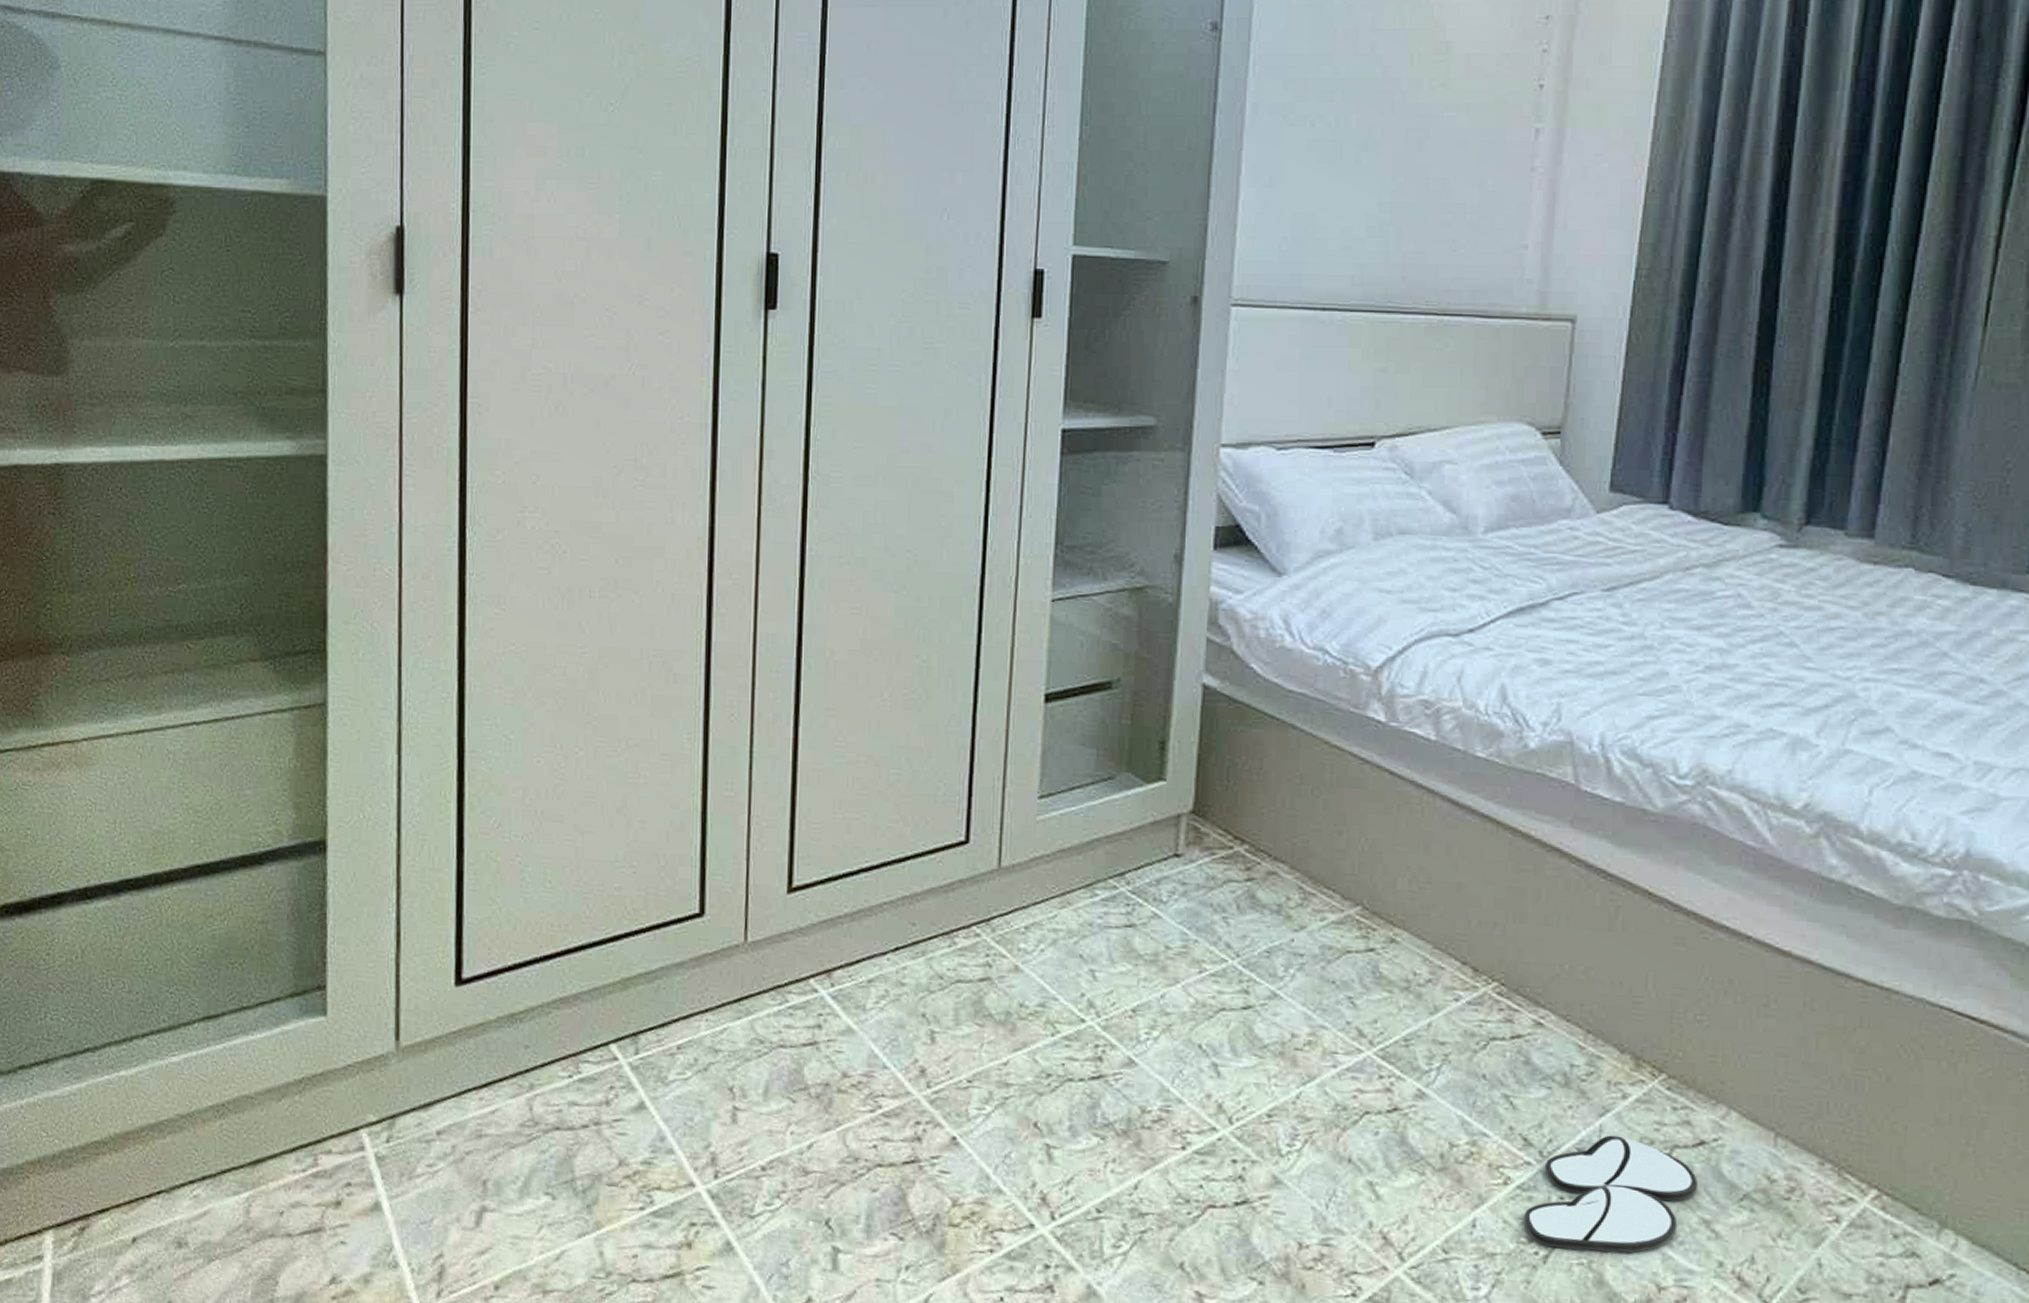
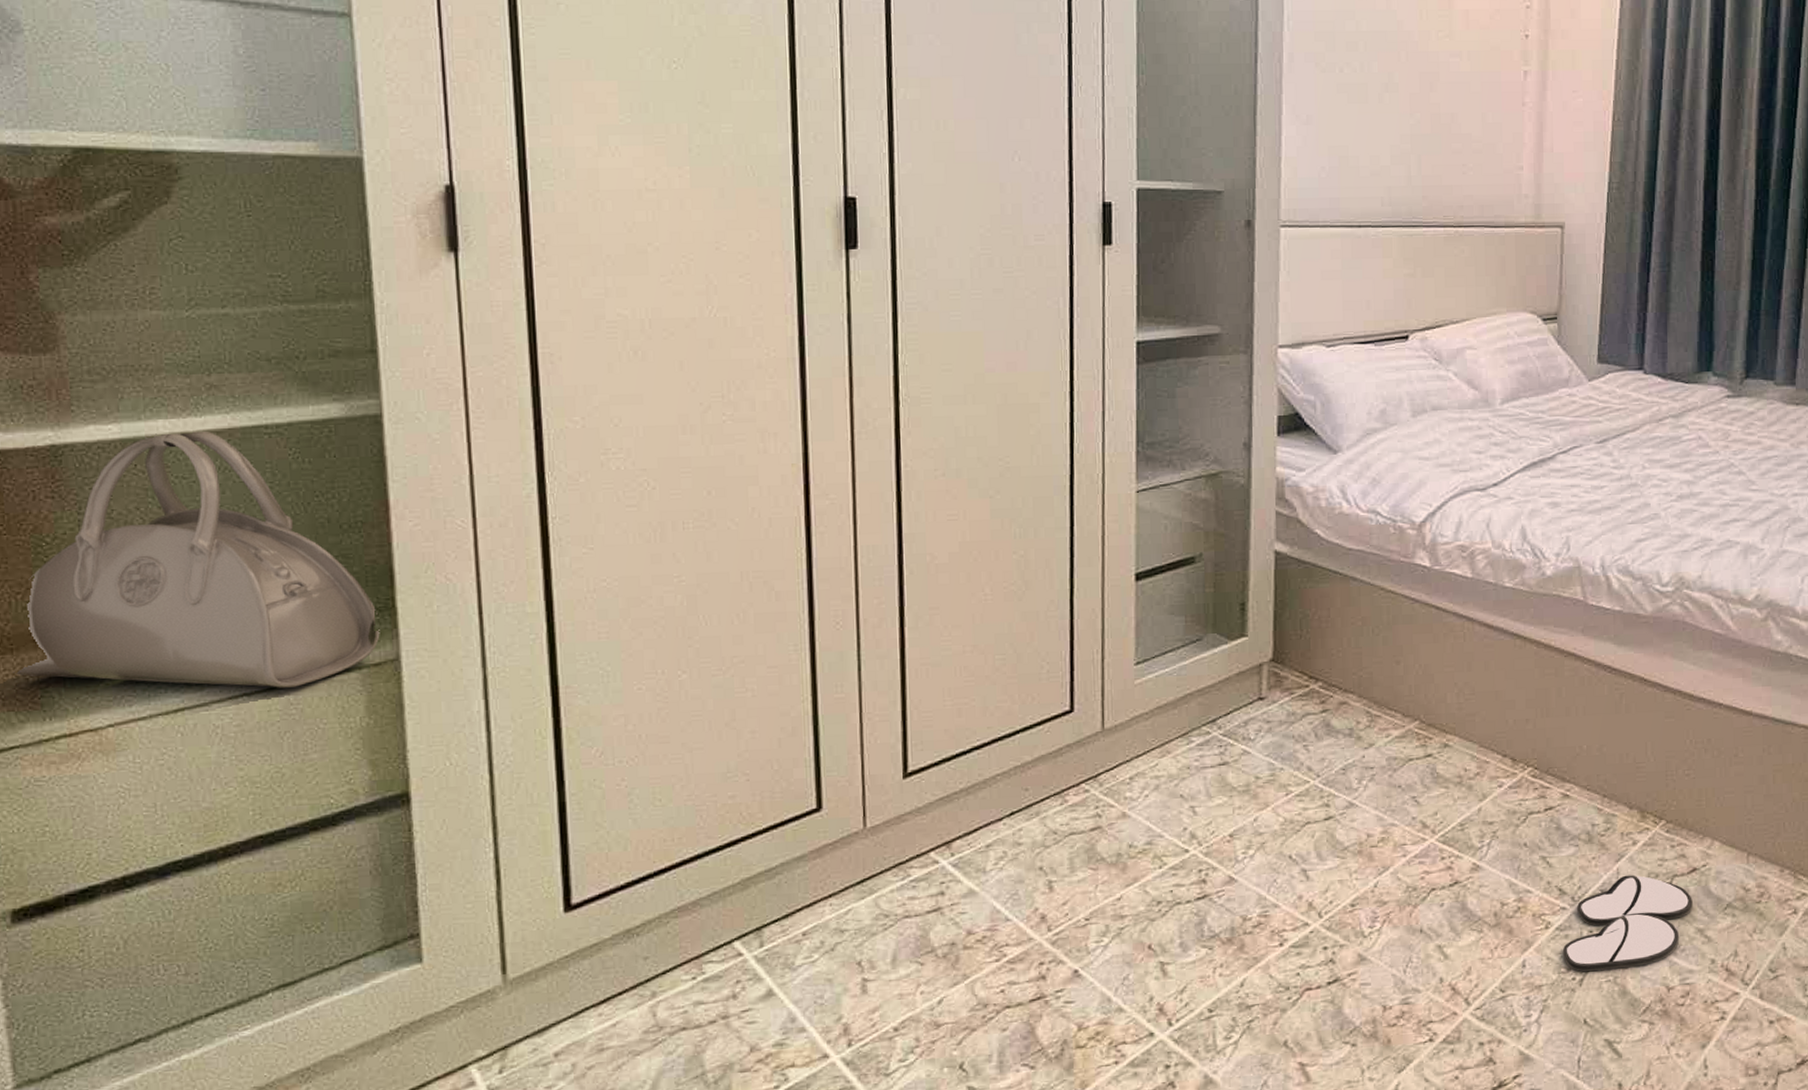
handbag: none [13,458,311,721] -> present [13,429,380,688]

